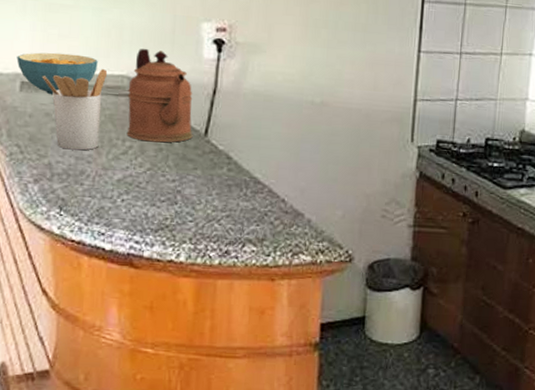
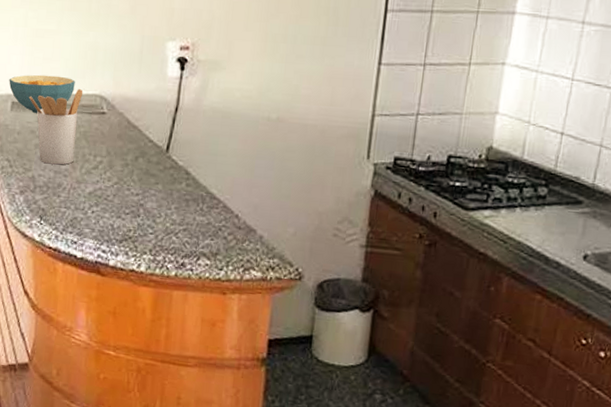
coffeepot: present [126,48,193,143] -> none [98,68,157,158]

